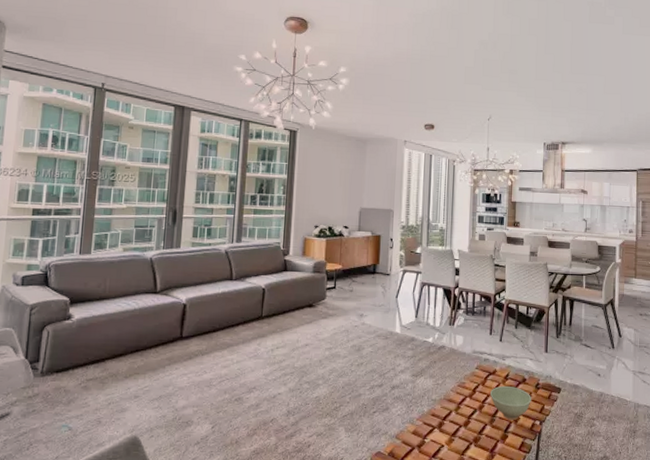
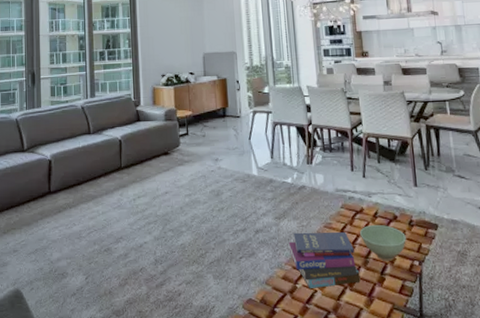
books: none [422,390,486,443] -> present [288,232,361,288]

